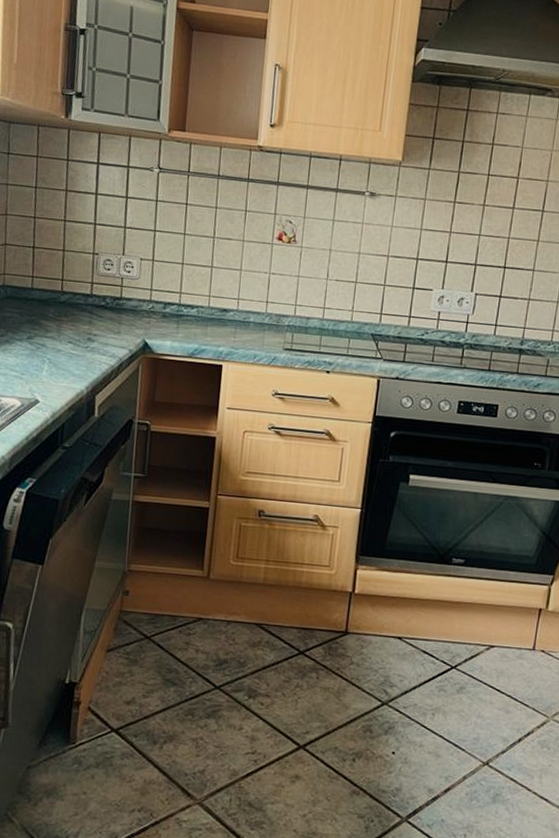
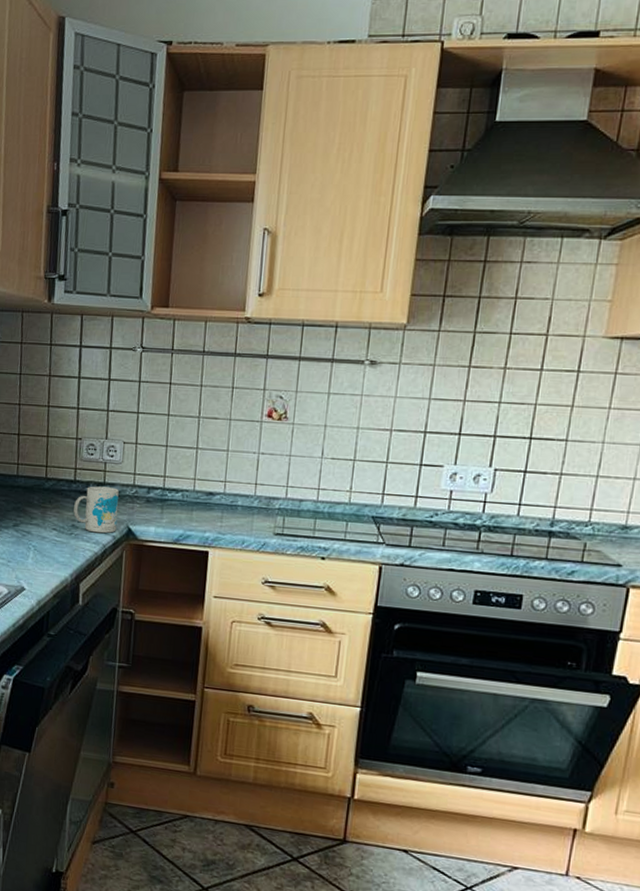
mug: none [90,300,136,347] -> present [73,486,119,534]

